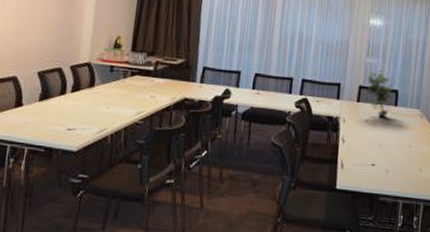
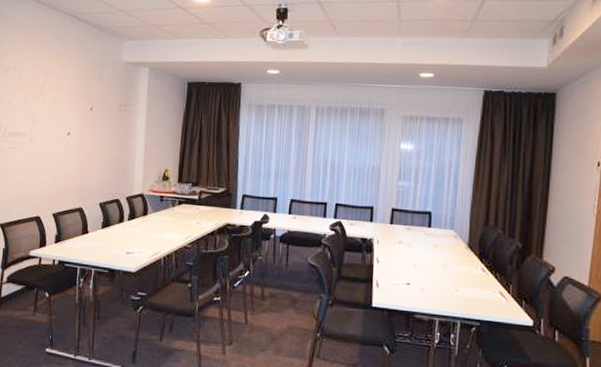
potted plant: present [365,69,395,118] -> none [397,192,428,239]

